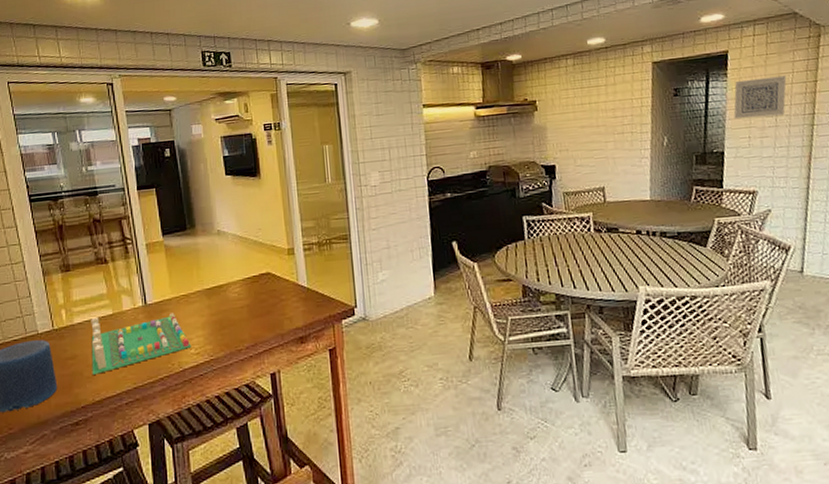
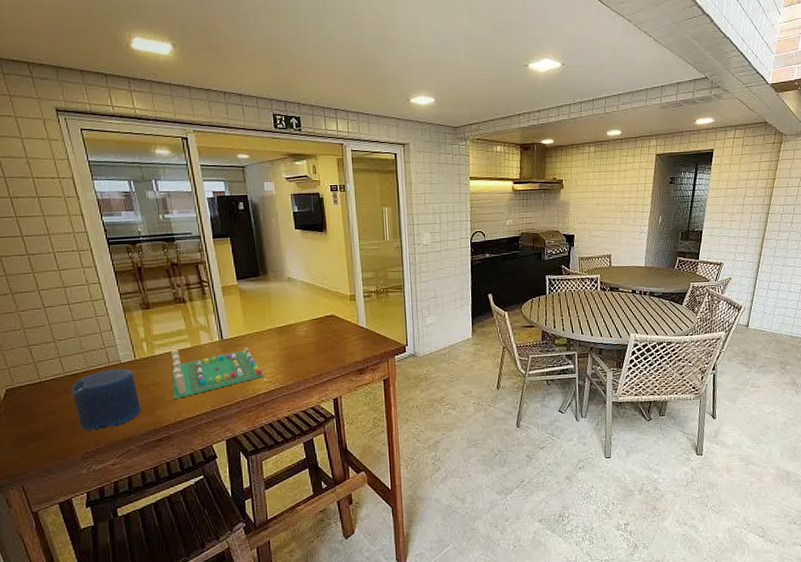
wall art: present [733,75,787,120] -> none [712,172,754,206]

